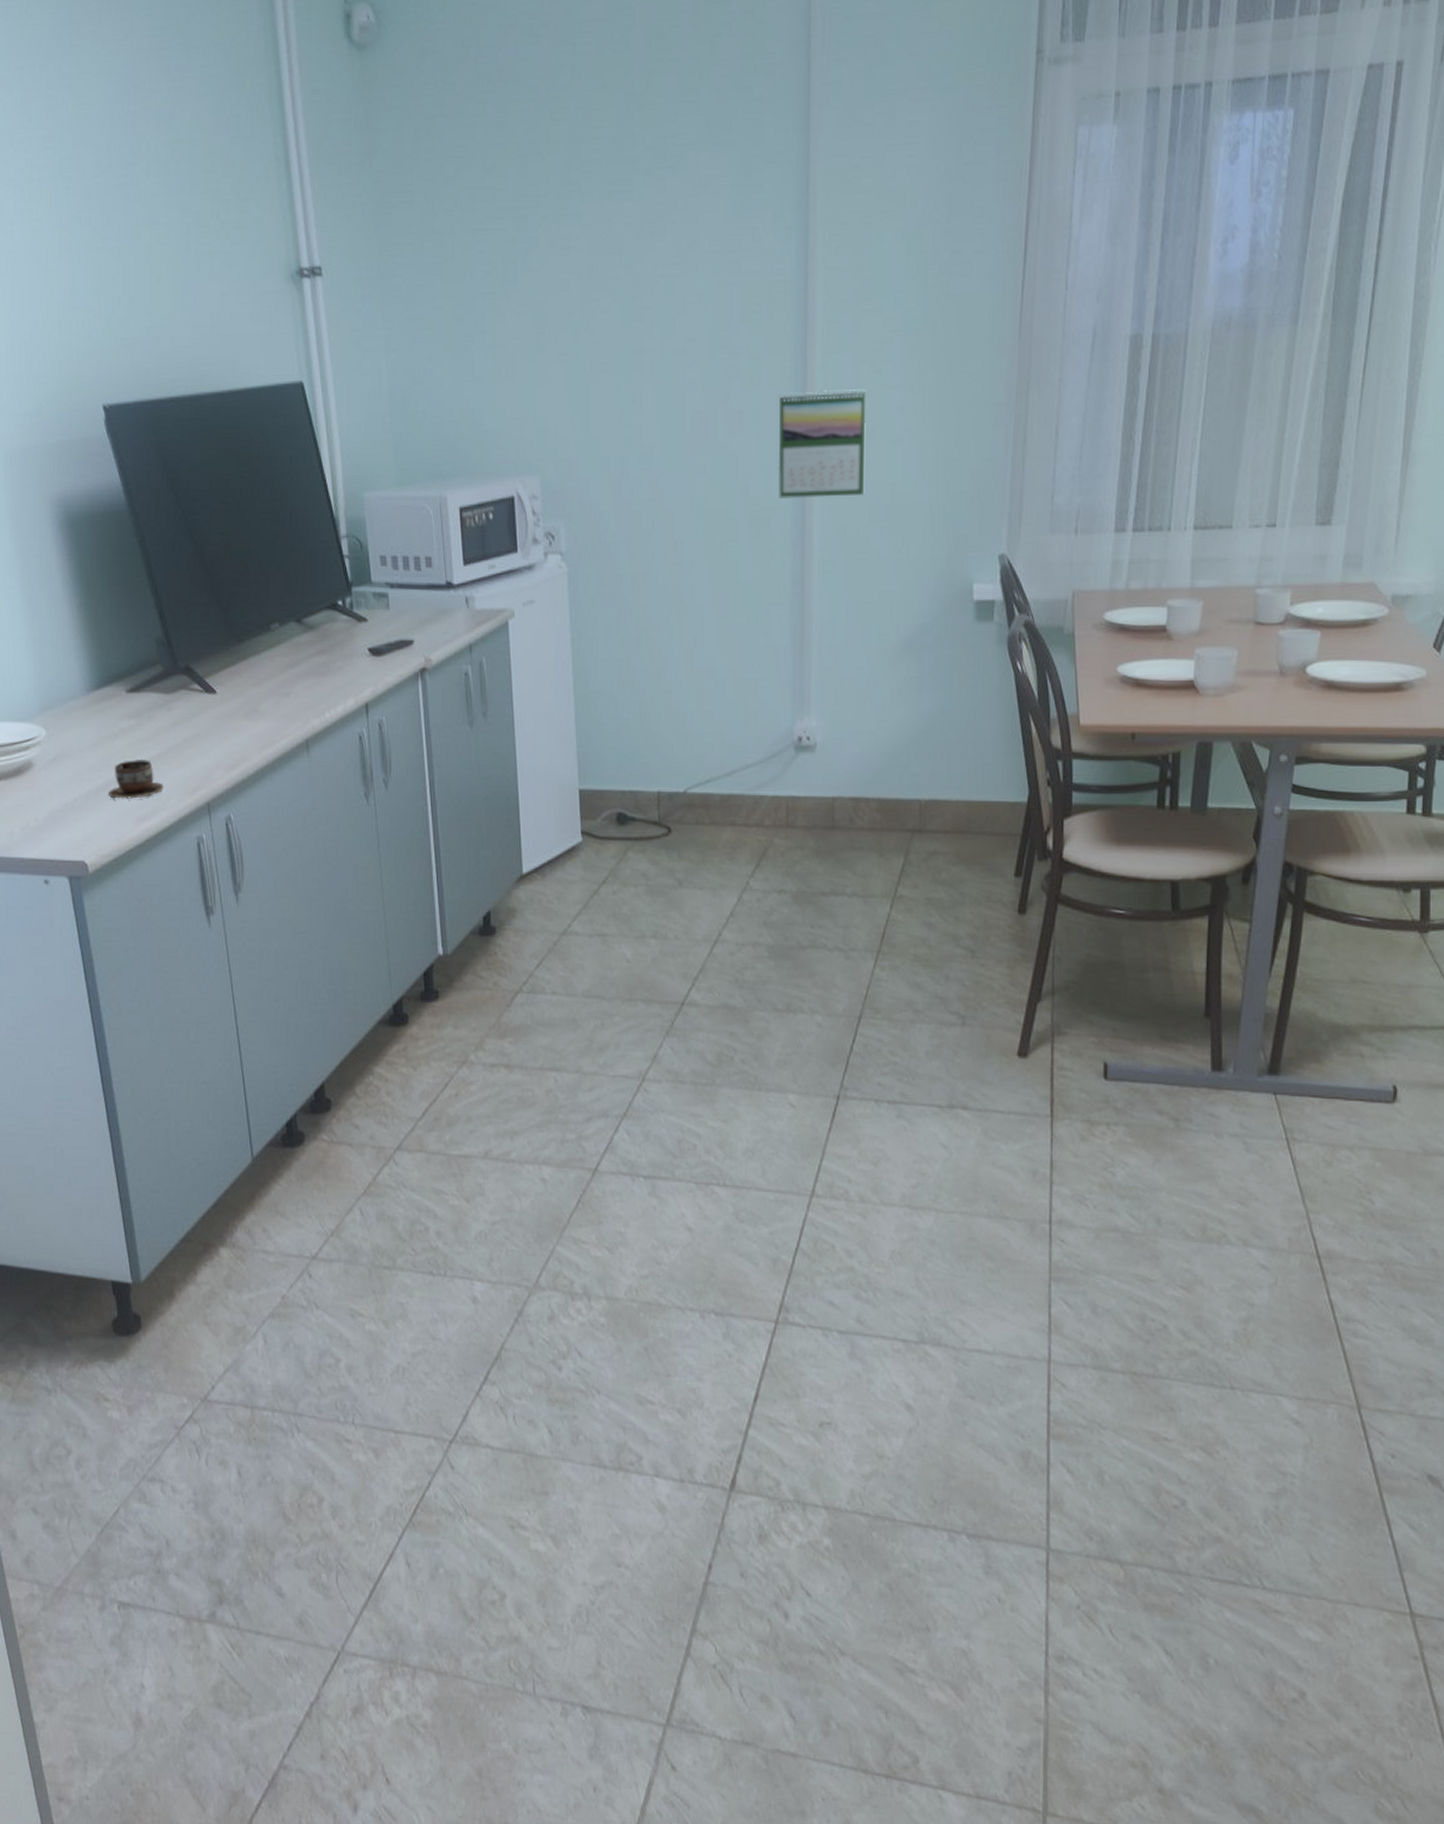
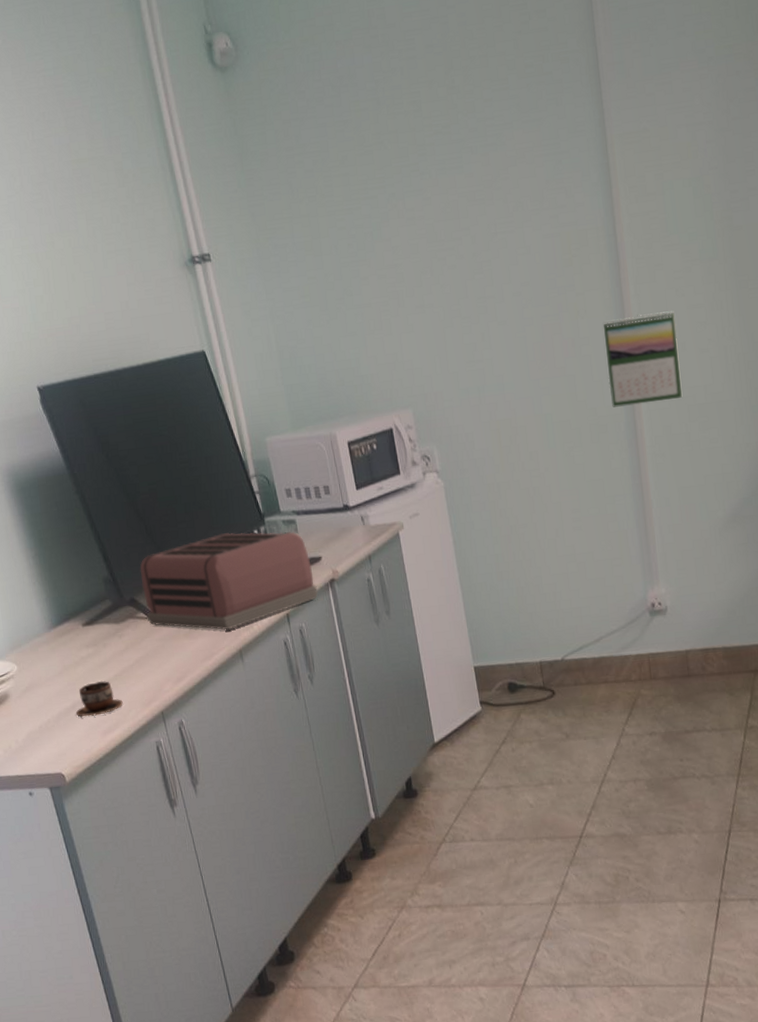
toaster: none [200,600,404,715] -> present [140,531,318,631]

